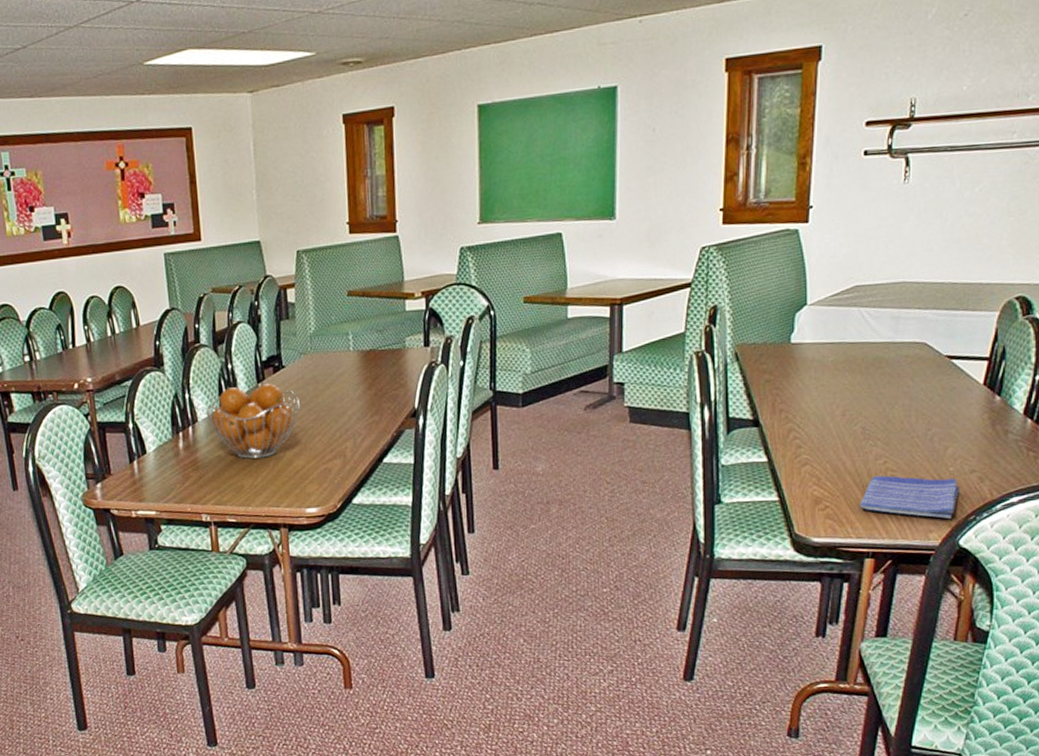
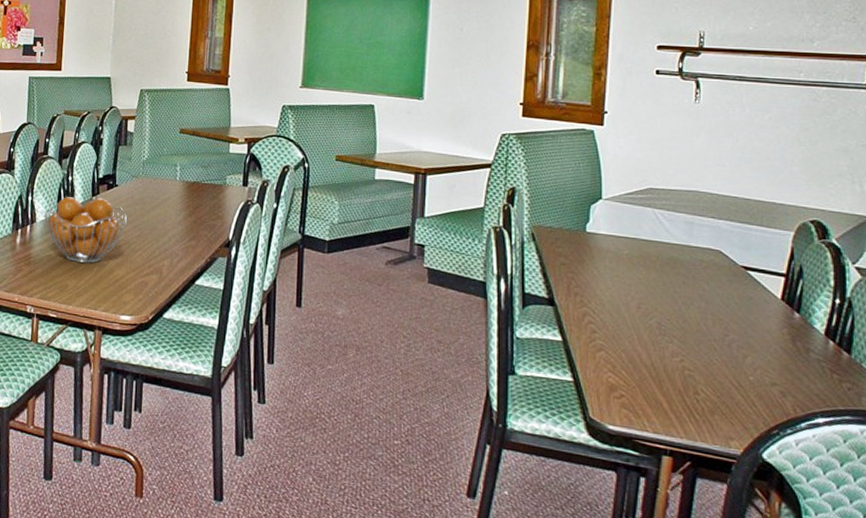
dish towel: present [859,475,959,519] -> none [656,372,760,429]

